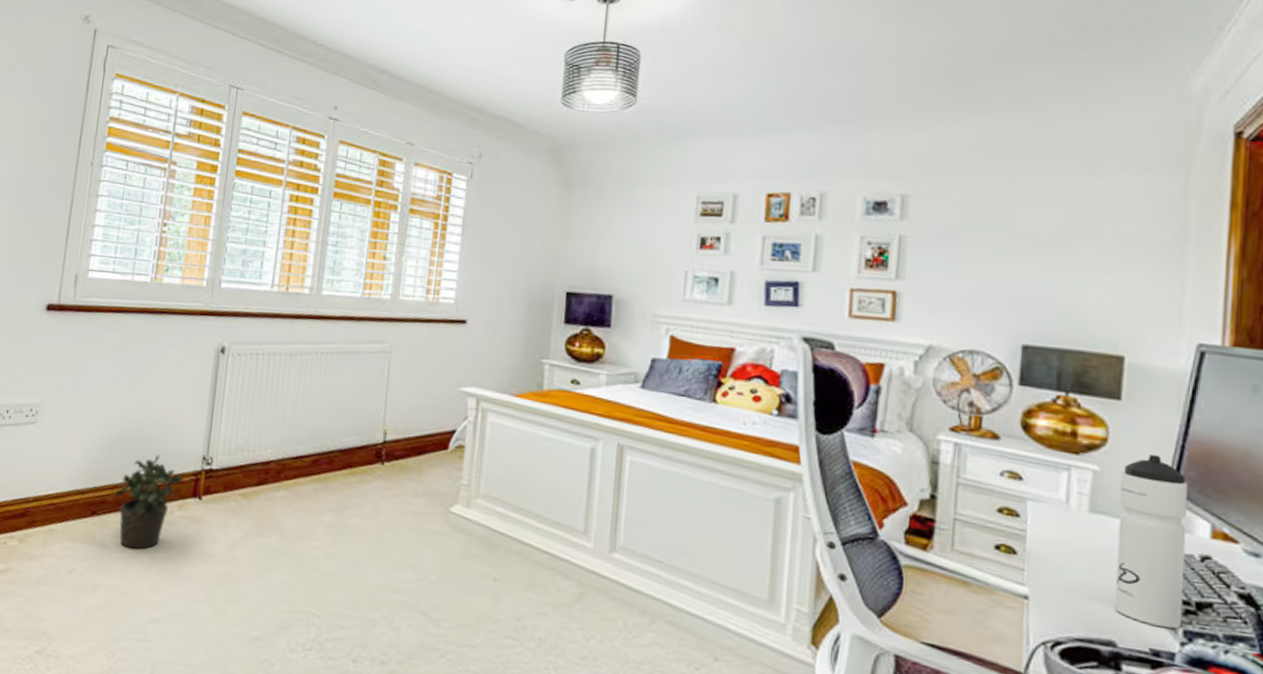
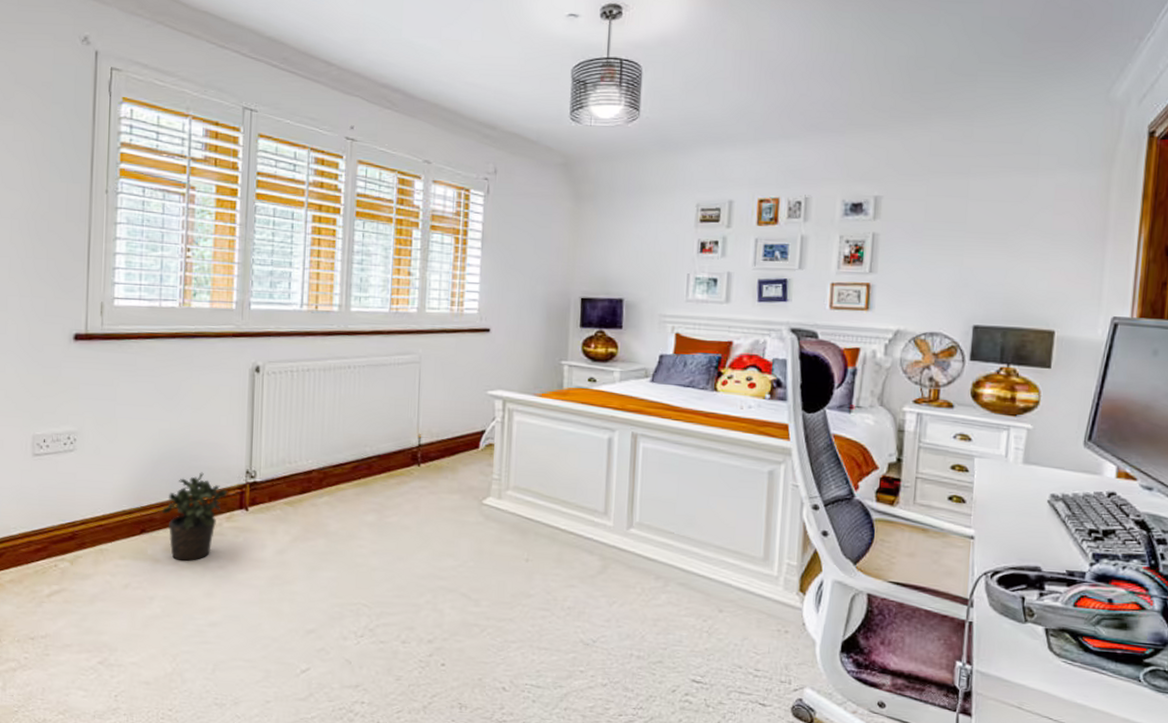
water bottle: present [1115,455,1189,629] -> none [1041,413,1101,553]

